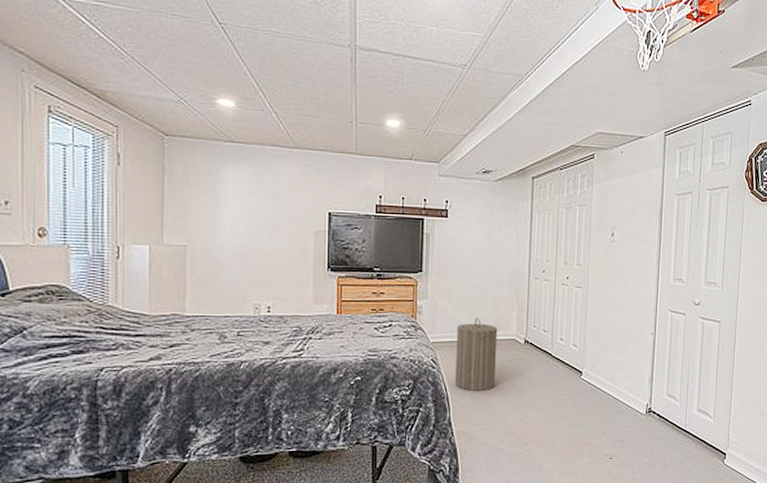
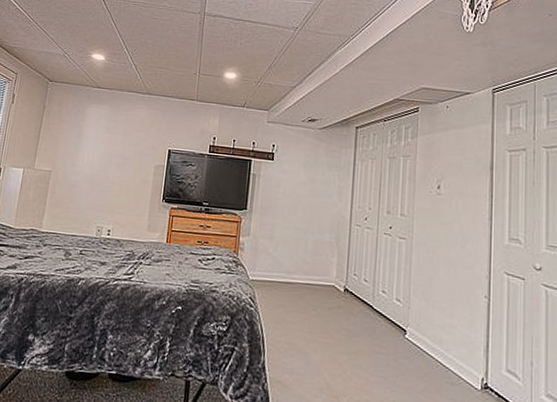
laundry hamper: present [455,318,498,391] -> none [271,259,317,338]

